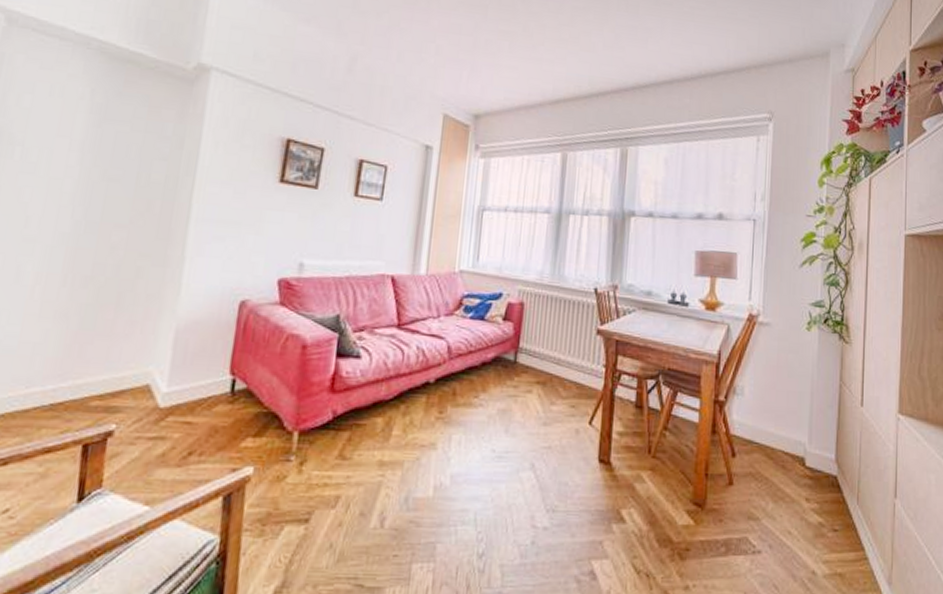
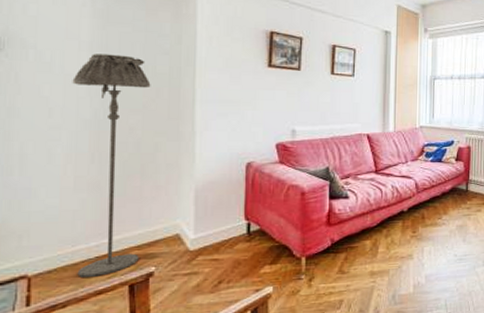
floor lamp: none [26,155,143,430] -> present [72,54,151,278]

